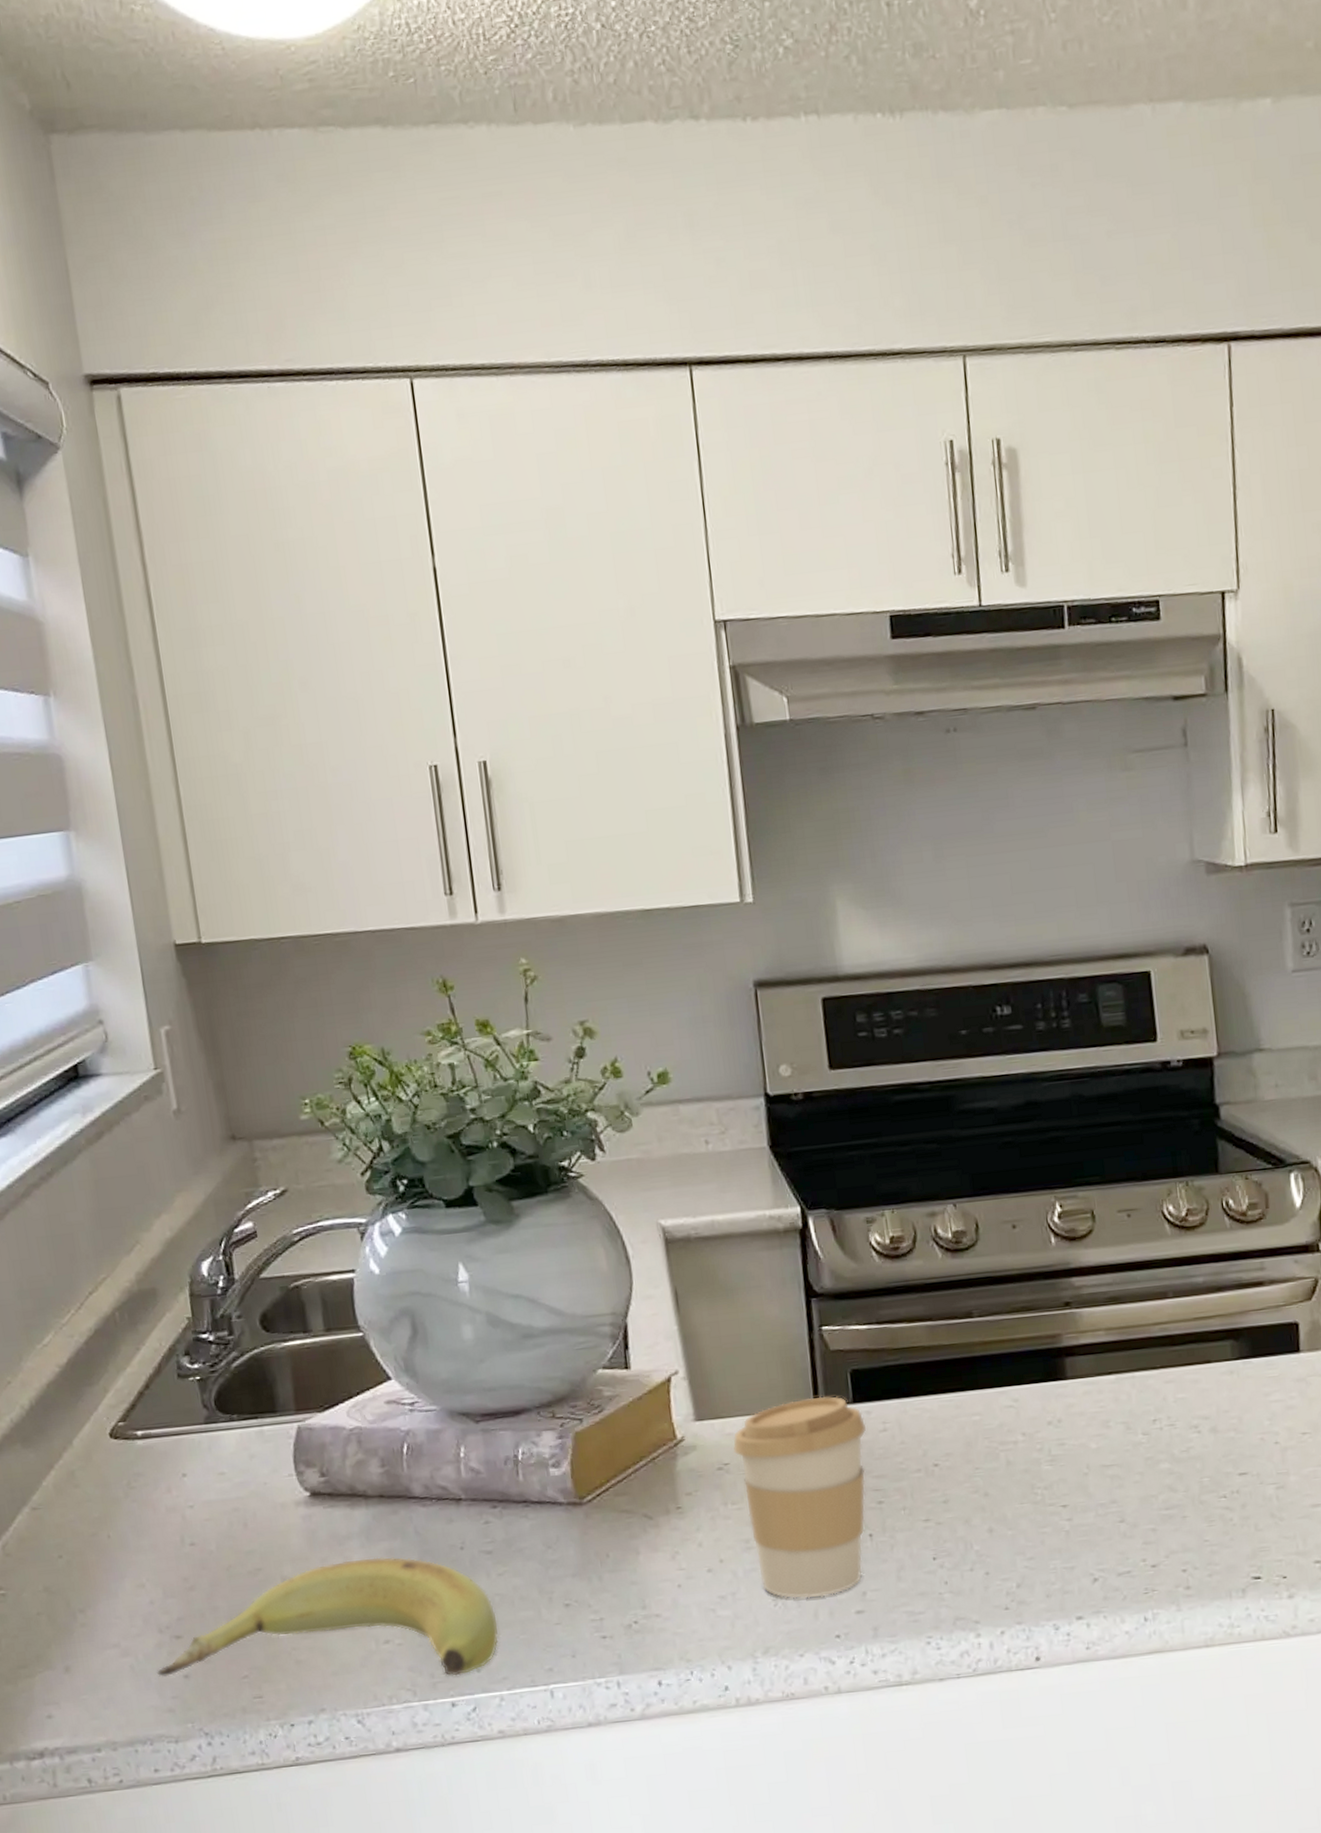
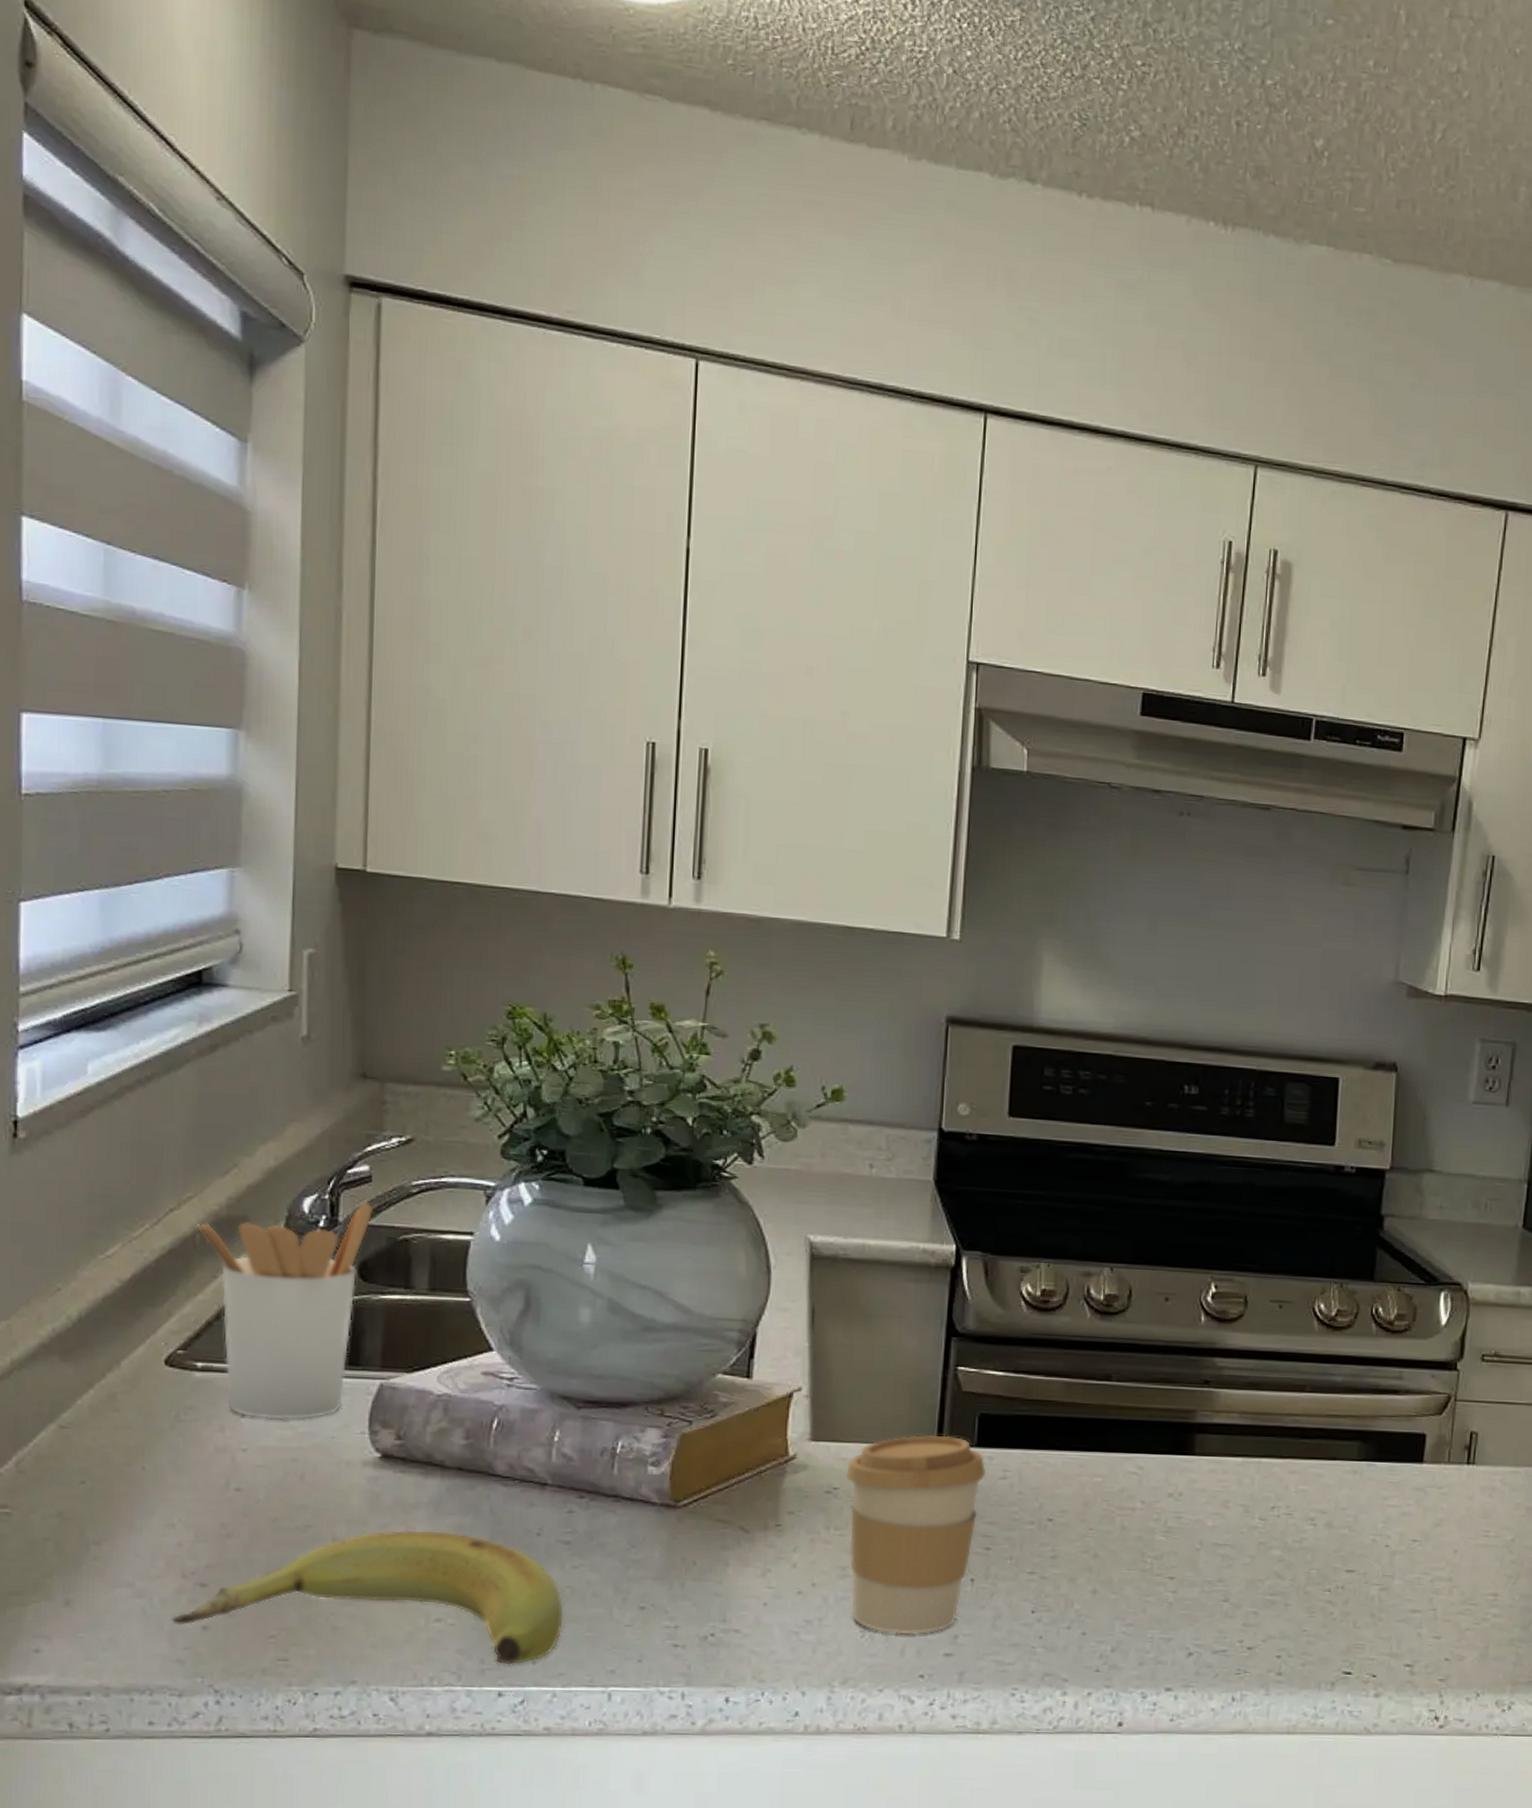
utensil holder: none [114,1256,268,1475] -> present [197,1201,373,1420]

